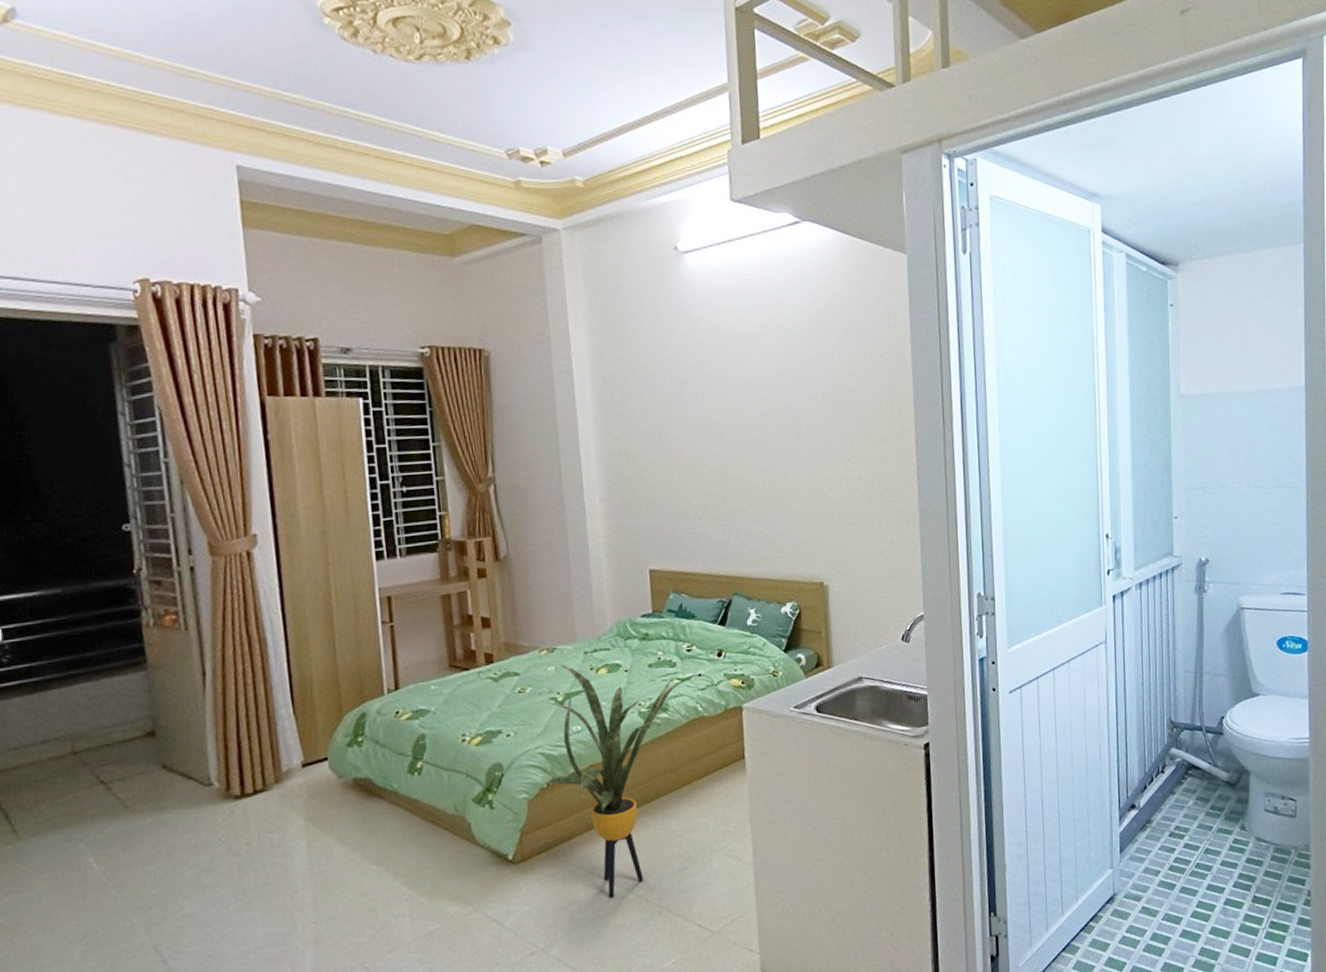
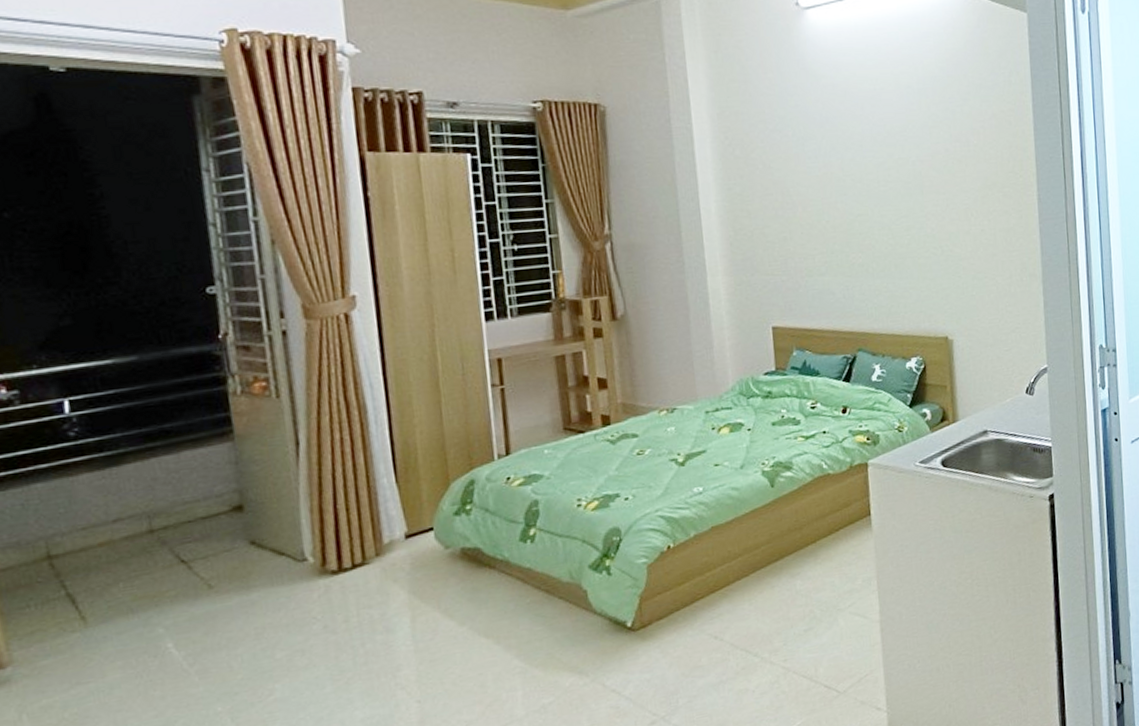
house plant: present [543,664,682,898] -> none [663,424,806,662]

